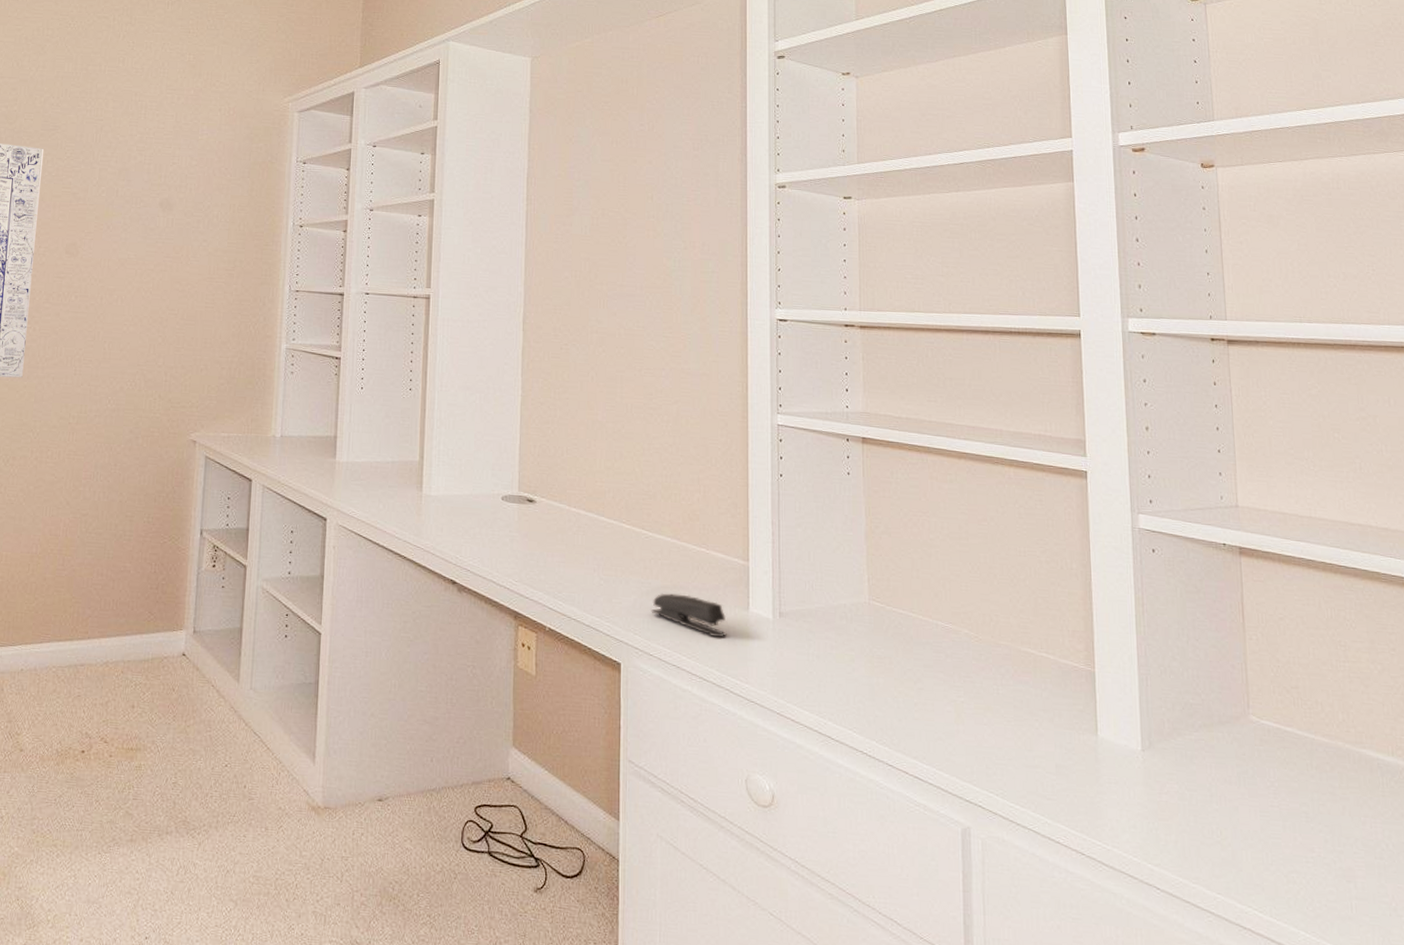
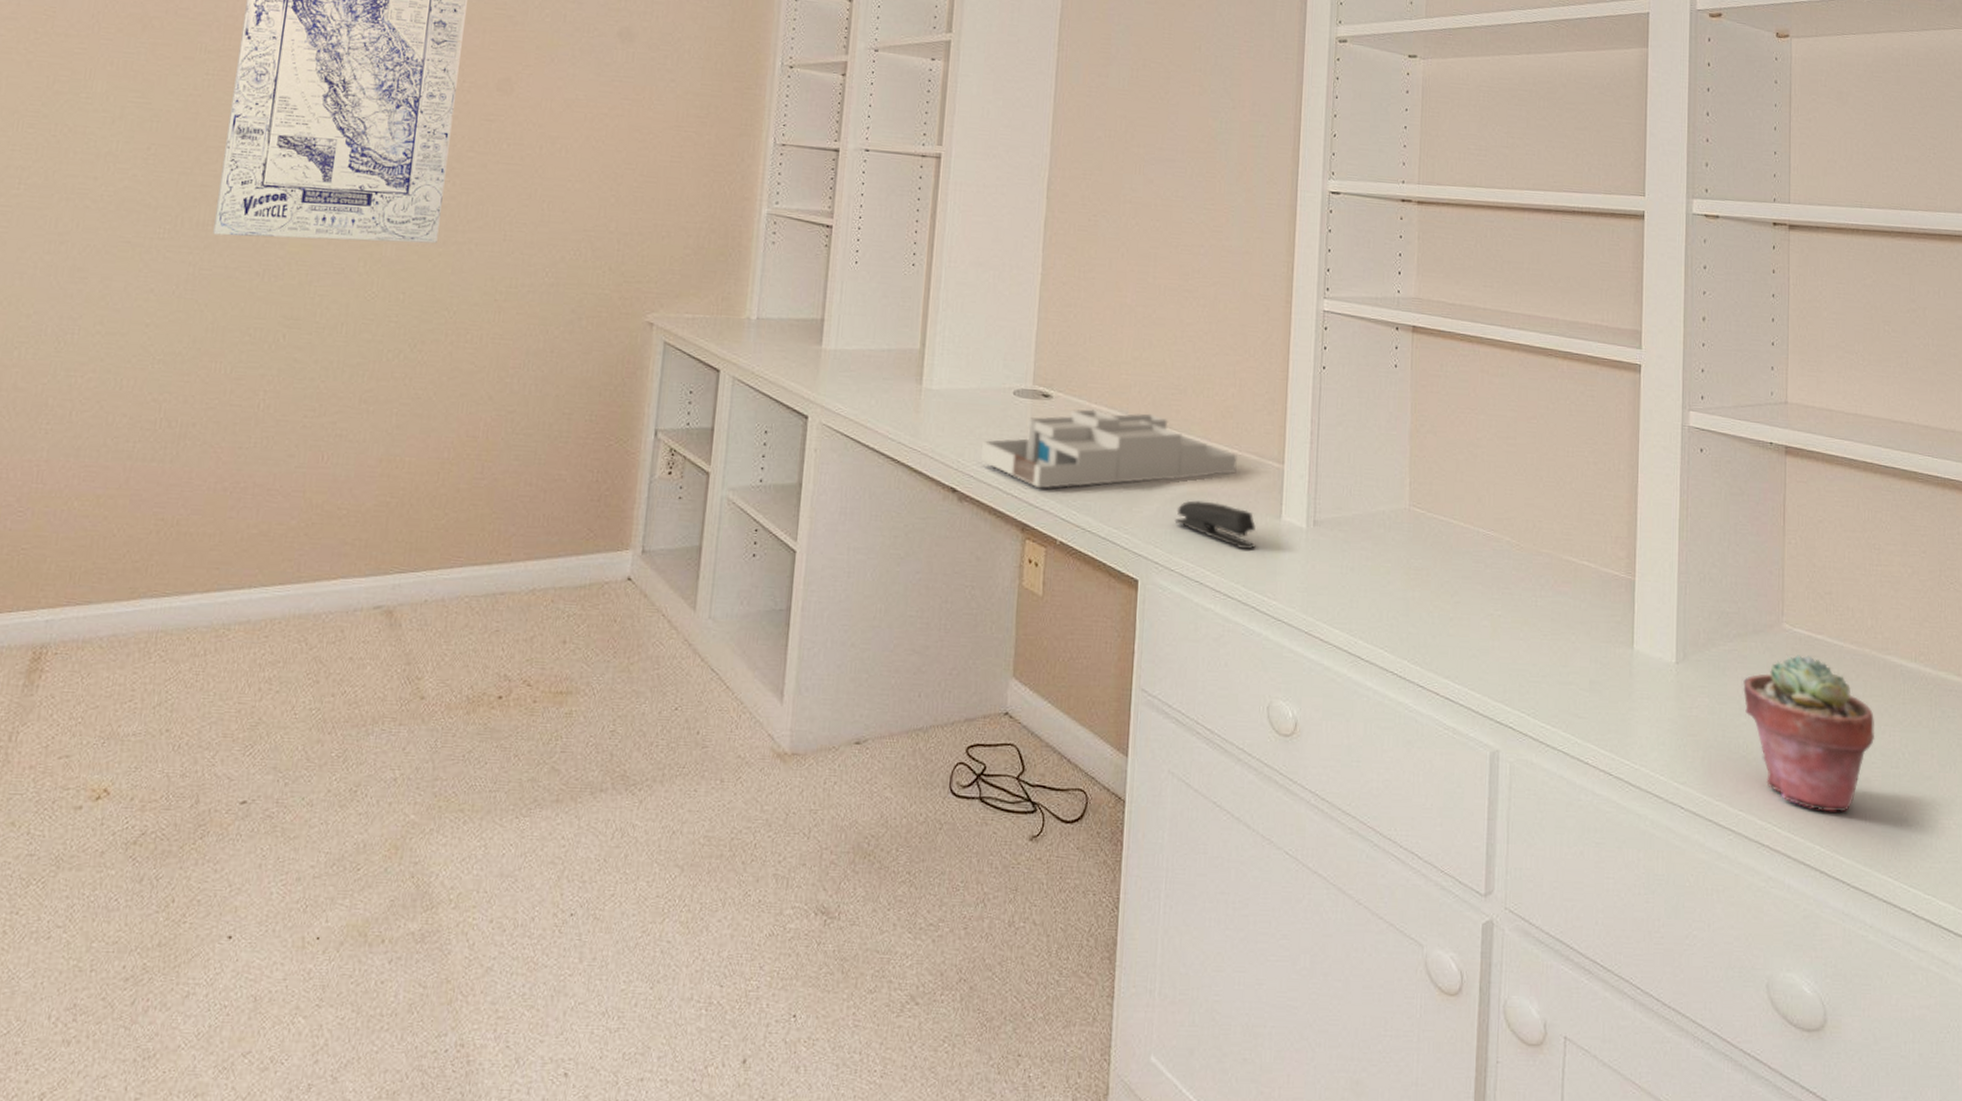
desk organizer: none [476,512,705,582] -> present [981,409,1237,489]
potted succulent: none [1212,746,1356,900] -> present [1743,655,1875,813]

